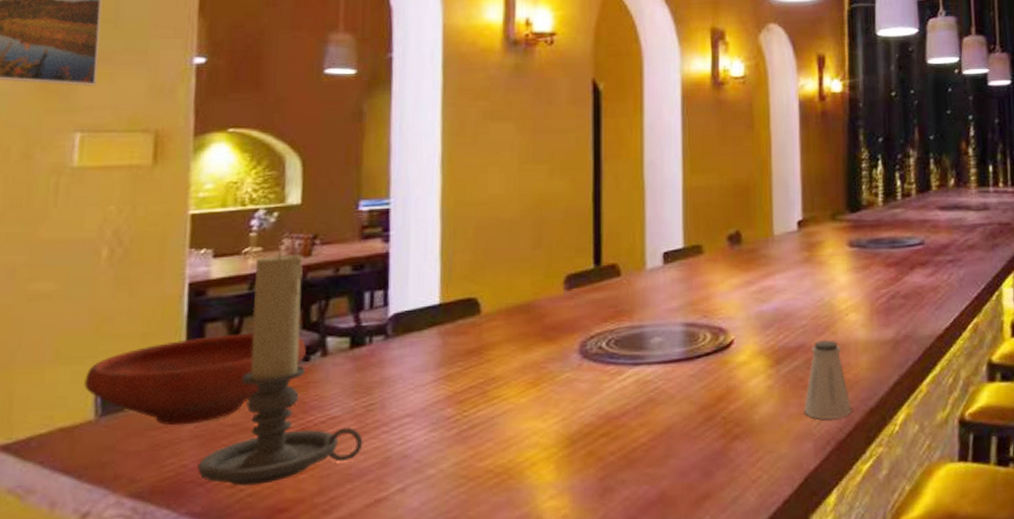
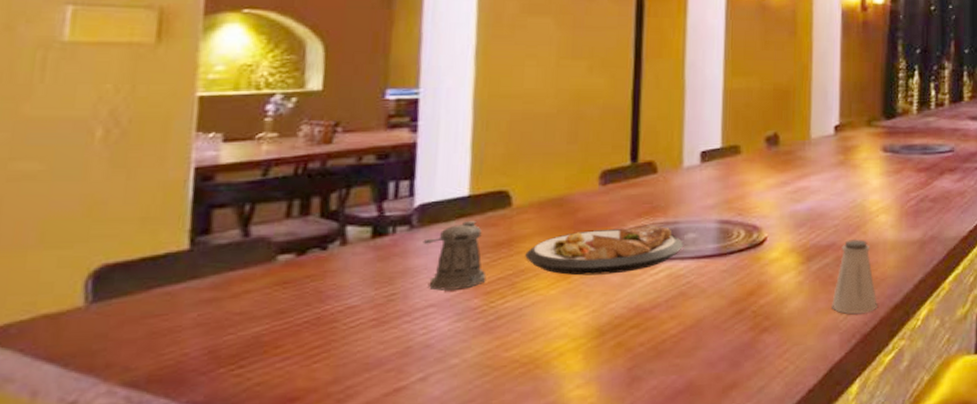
bowl: present [84,334,306,426] -> none [73,221,324,314]
candle holder: present [197,251,363,486] -> none [200,138,383,375]
pepper shaker: none [398,328,459,400] -> present [423,220,487,291]
plate: none [495,329,651,383] -> present [525,224,684,276]

